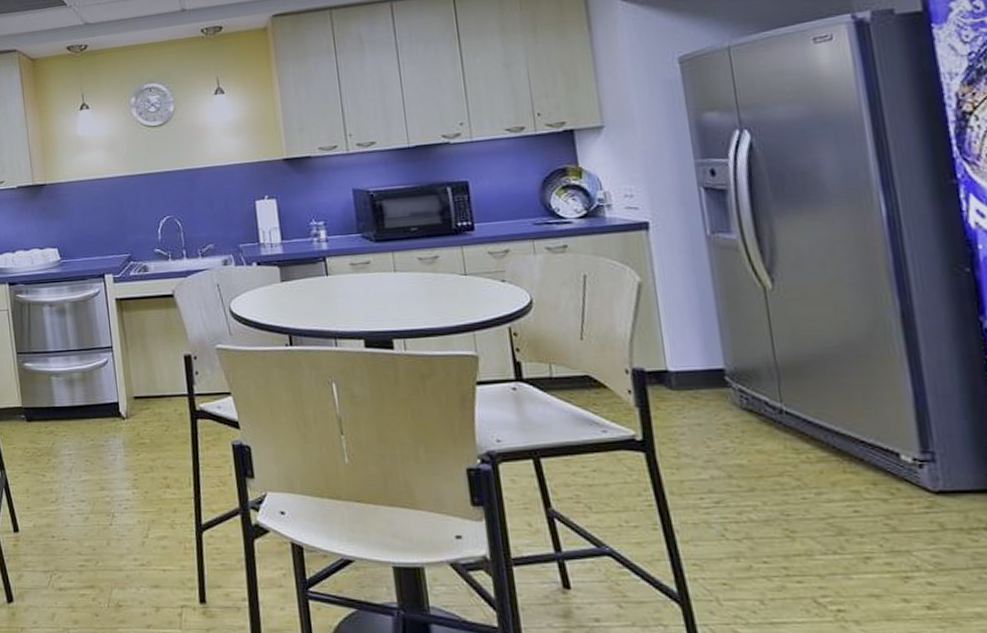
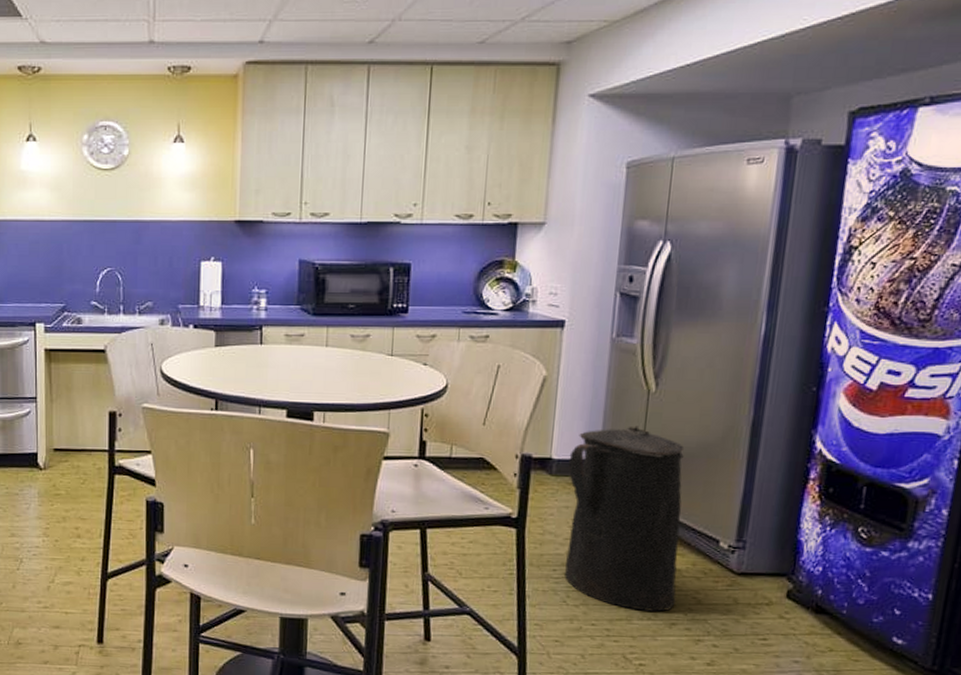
trash can: none [688,327,864,543] -> present [565,426,684,612]

